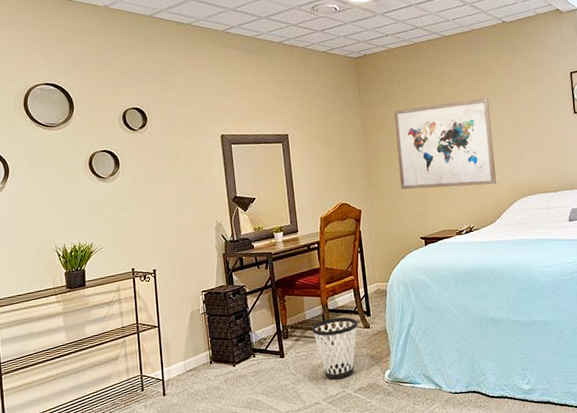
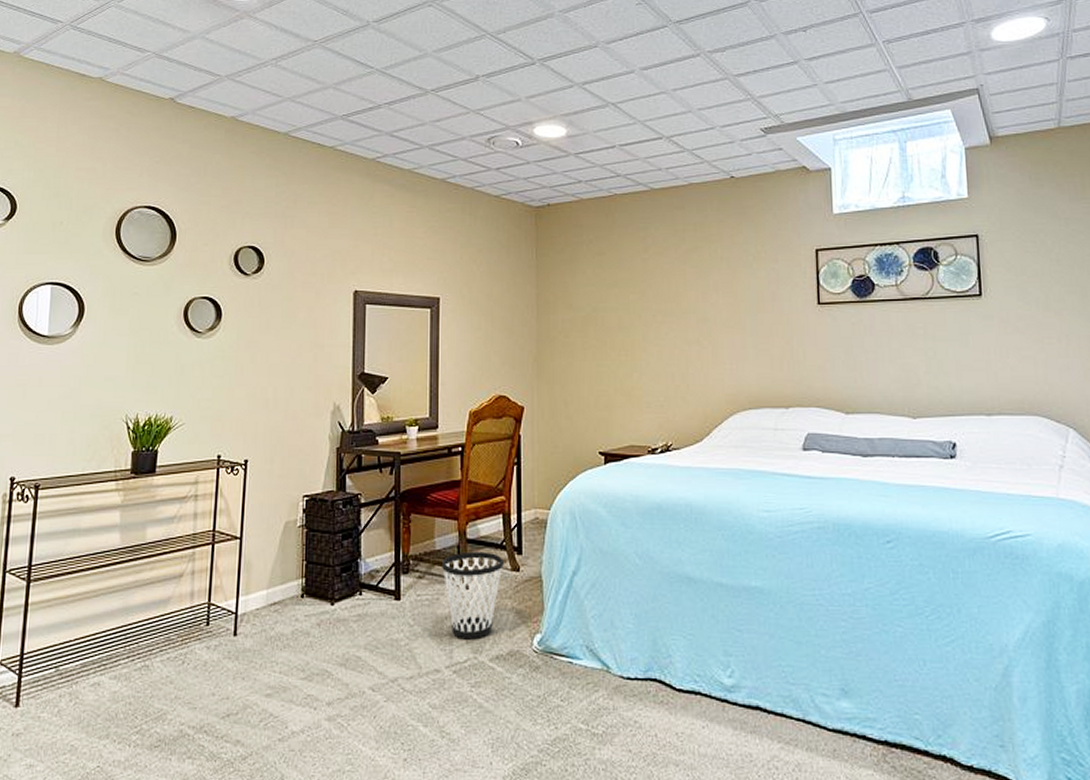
wall art: present [394,97,496,190] -> none [578,273,707,390]

